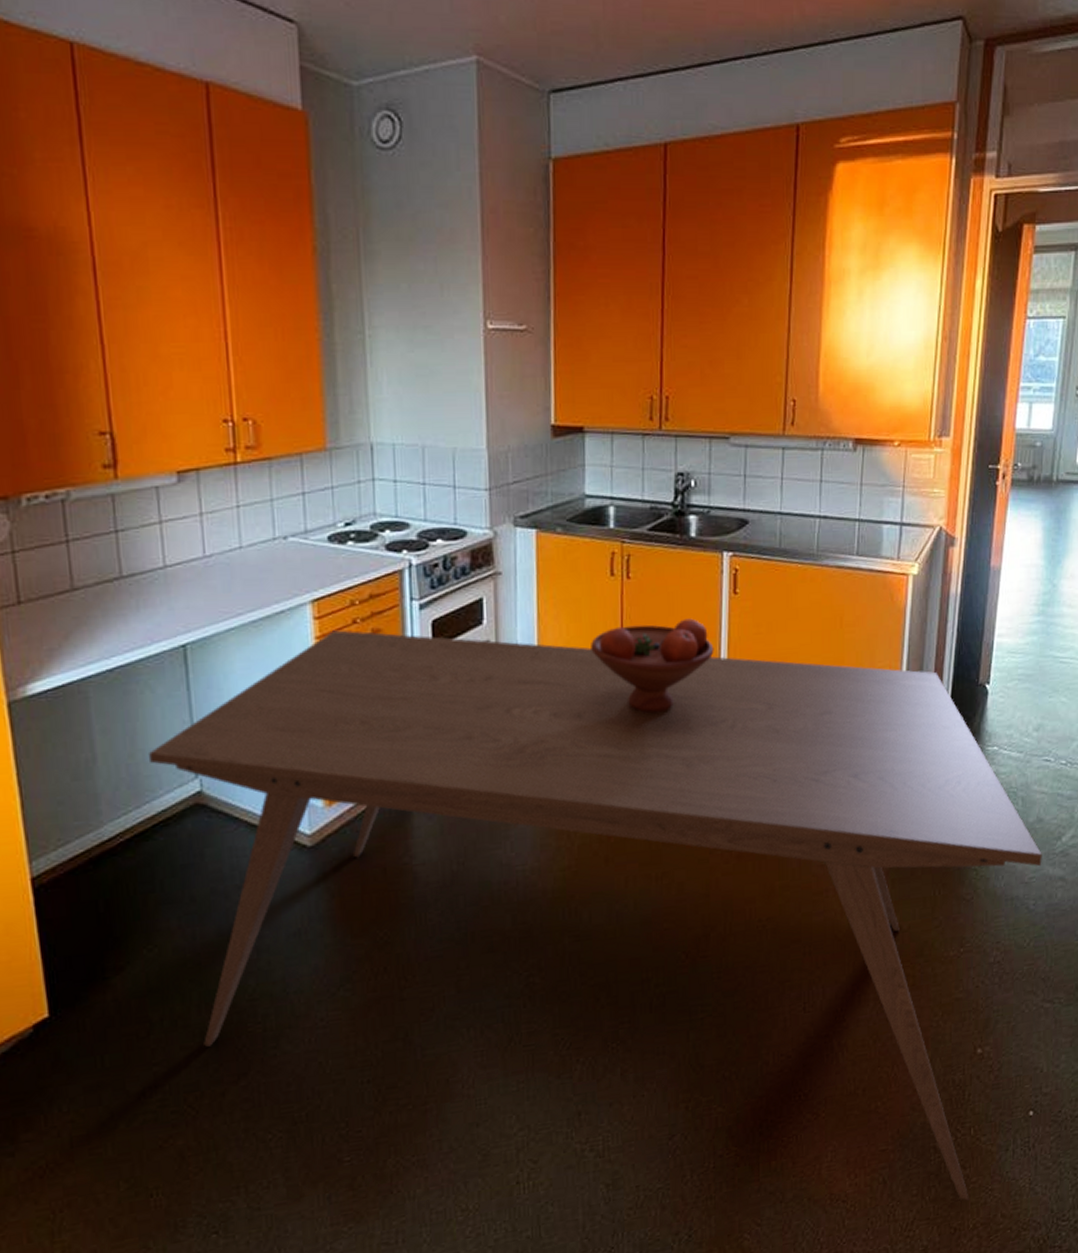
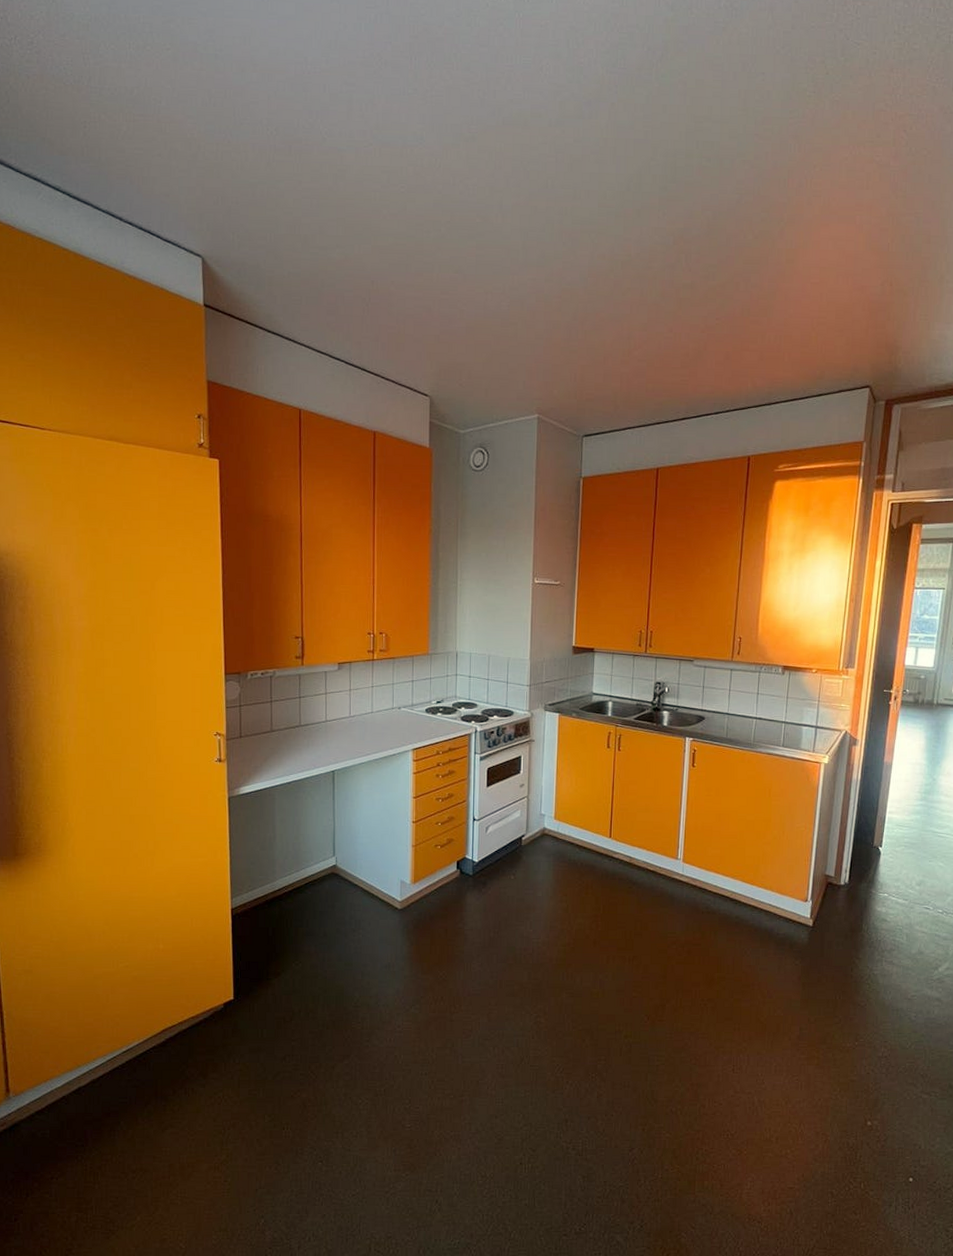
dining table: present [147,630,1042,1201] -> none [306,769,922,1240]
fruit bowl: present [591,618,714,714] -> none [591,781,677,844]

